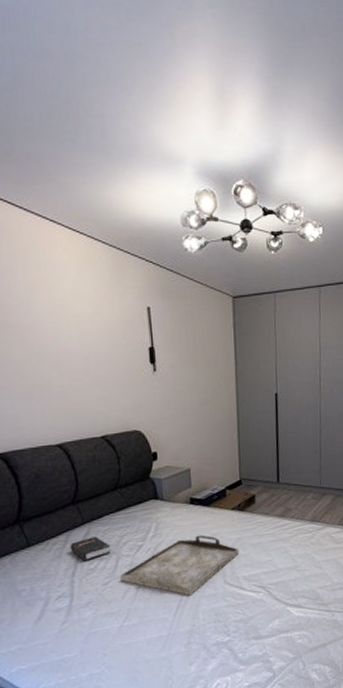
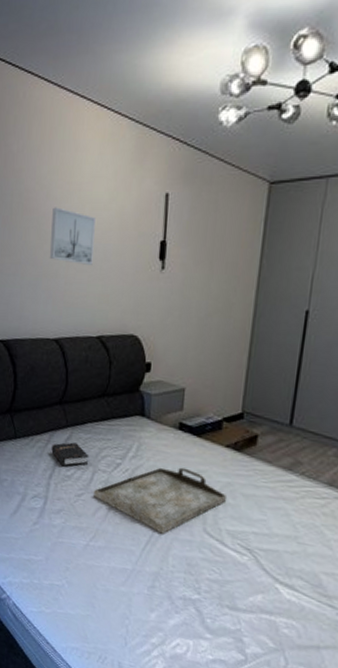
wall art: none [36,322,87,373] -> present [50,207,95,265]

